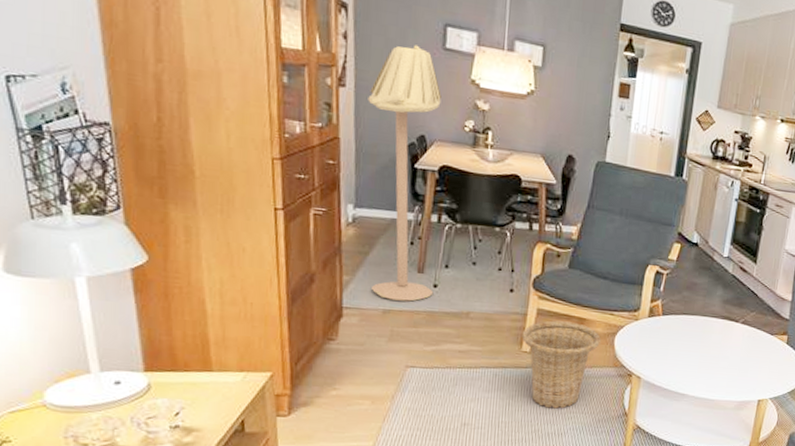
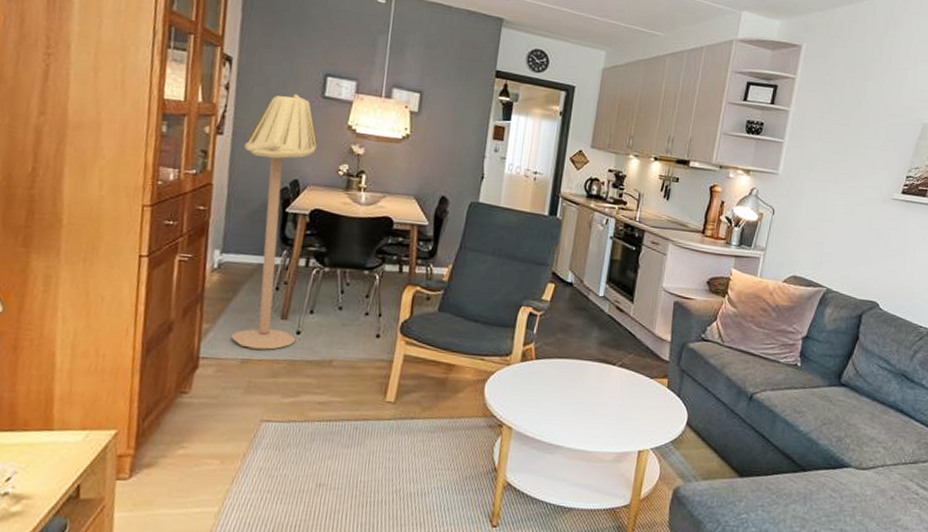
basket: present [521,320,601,409] -> none [386,367,470,465]

